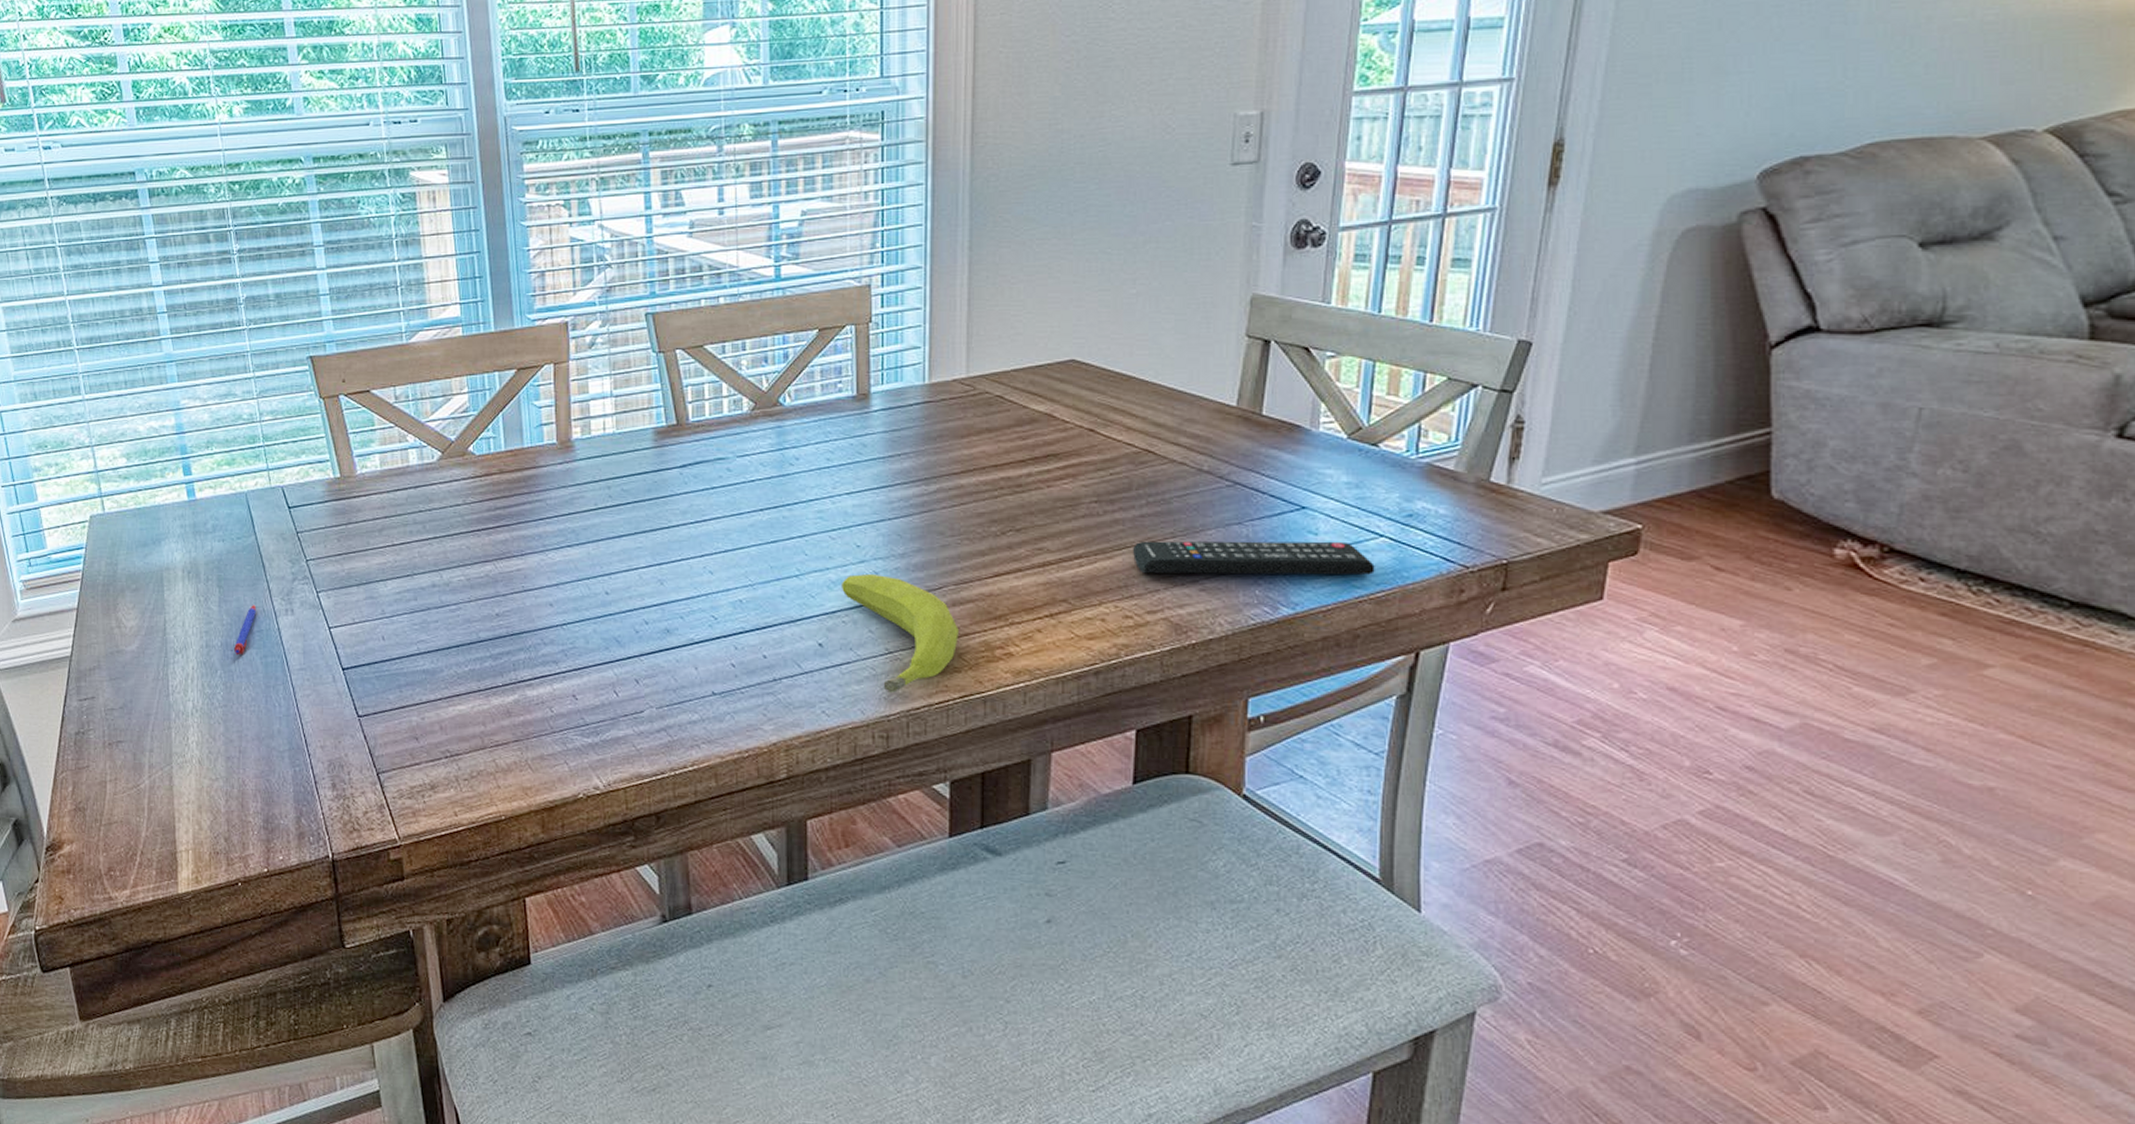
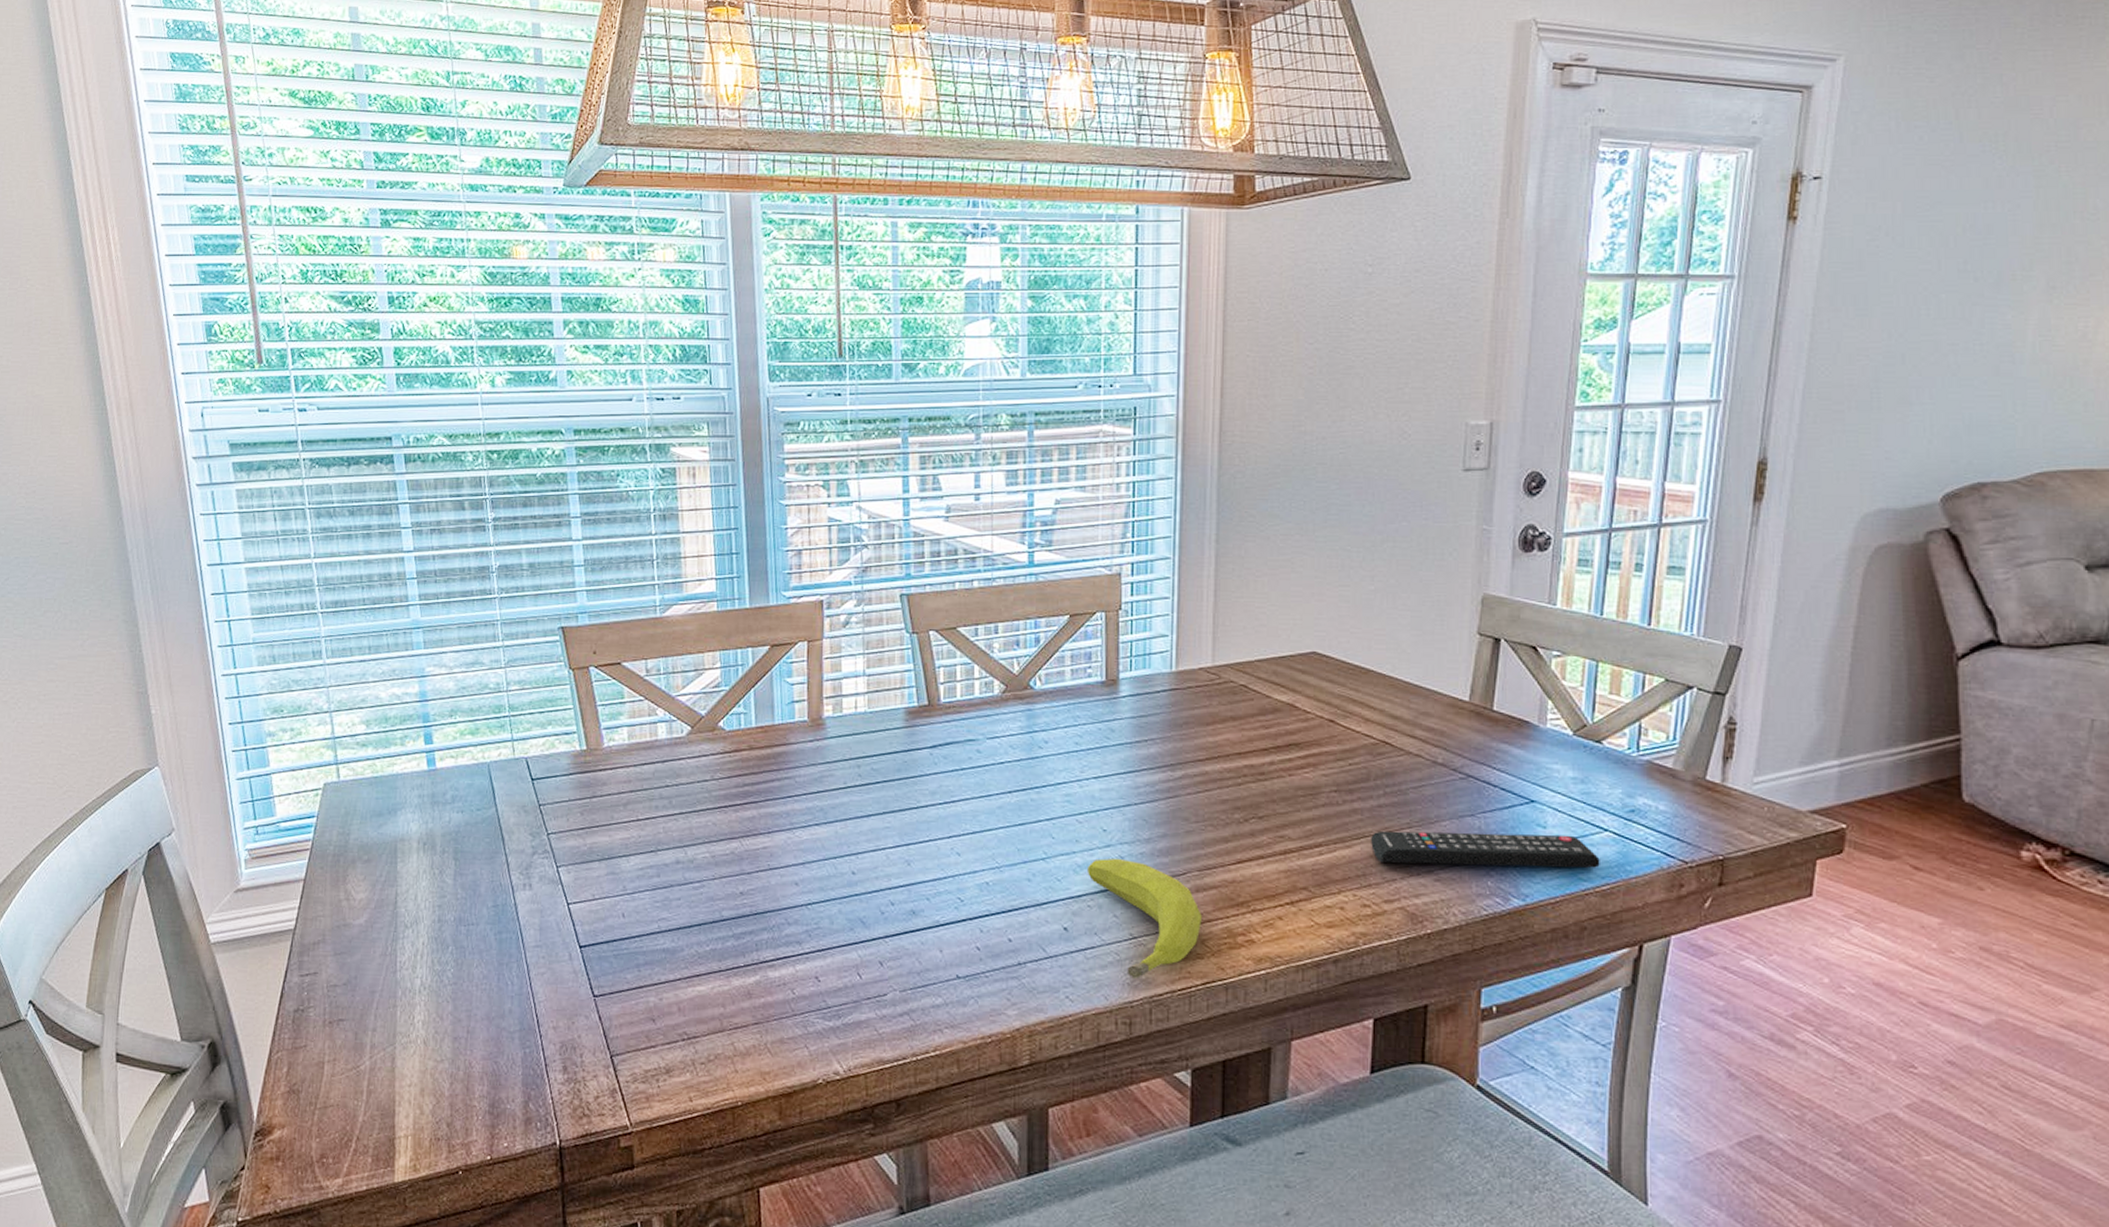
pen: present [234,605,256,655] -> none [467,879,493,931]

